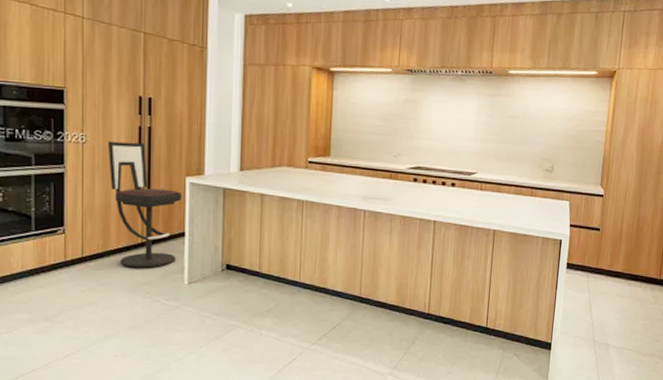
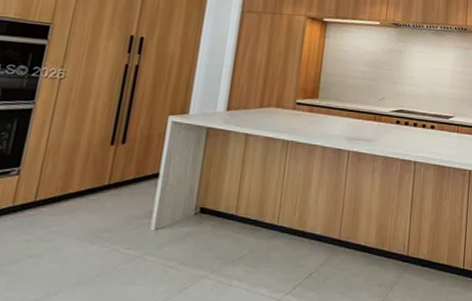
bar stool: present [107,141,182,268] -> none [78,77,162,213]

